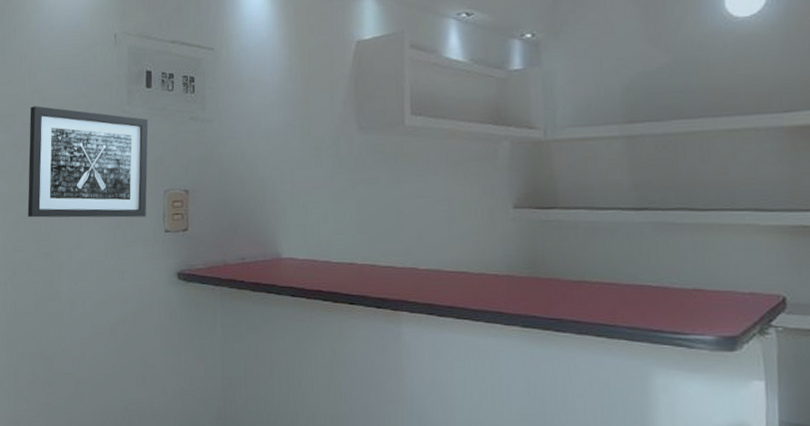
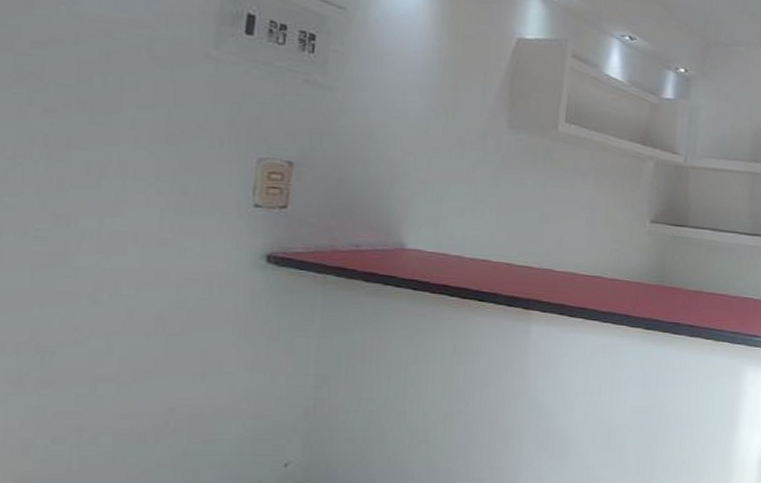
wall art: present [27,106,149,218] -> none [30,21,244,186]

